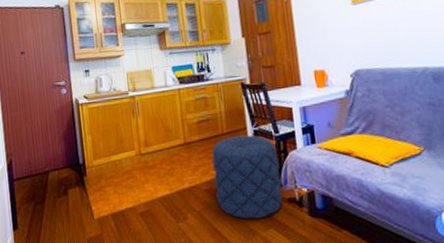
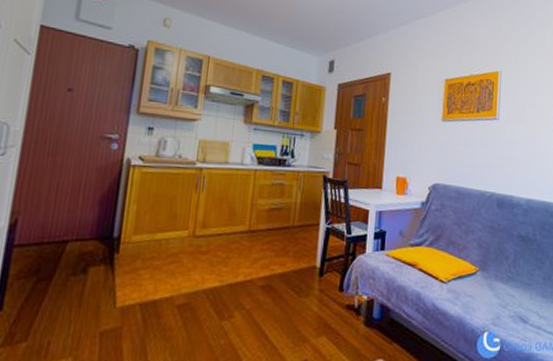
pouf: present [211,135,283,219] -> none [271,231,346,324]

